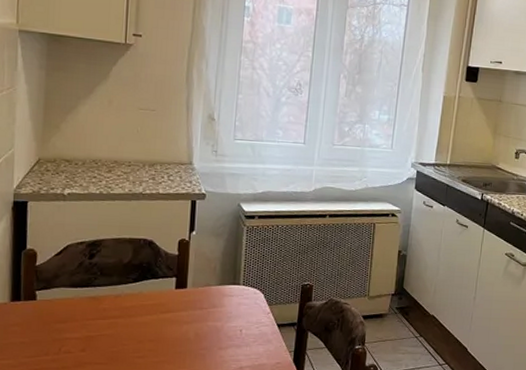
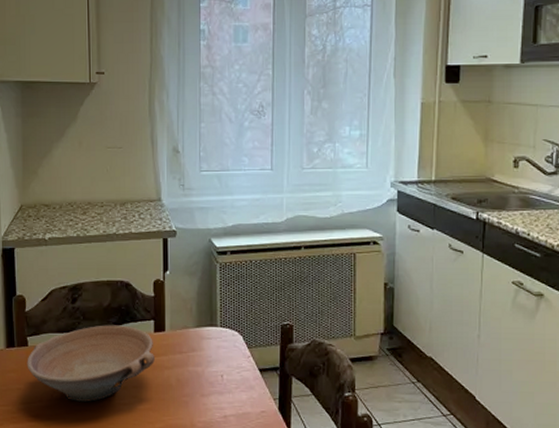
bowl: none [33,281,174,355] -> present [27,325,155,402]

